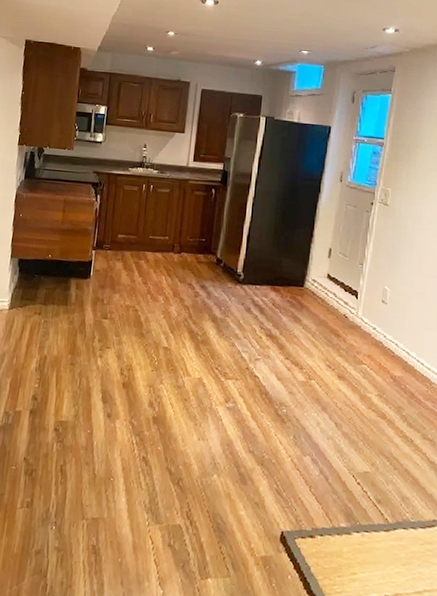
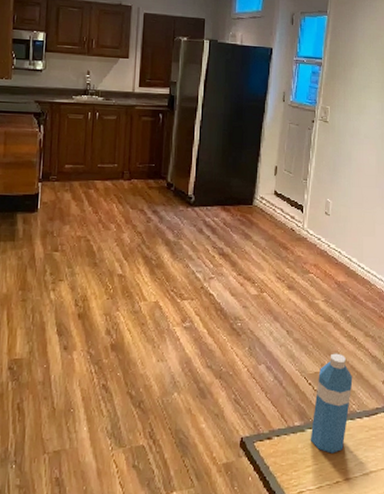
water bottle: none [356,453,407,564] -> present [310,353,353,454]

